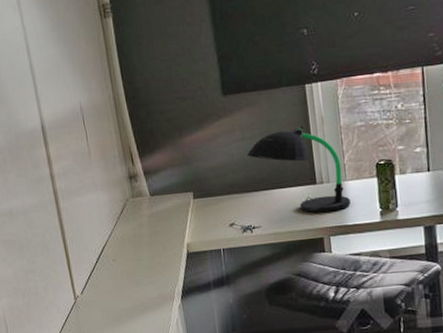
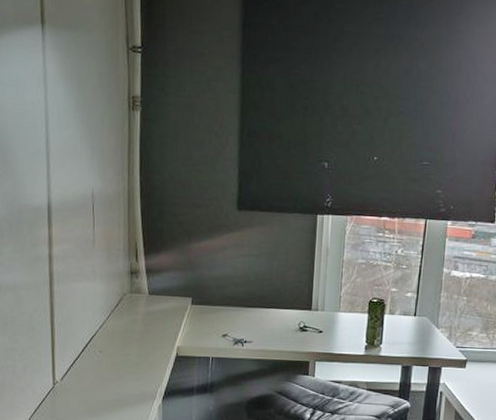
desk lamp: present [246,126,351,214] -> none [250,253,340,339]

